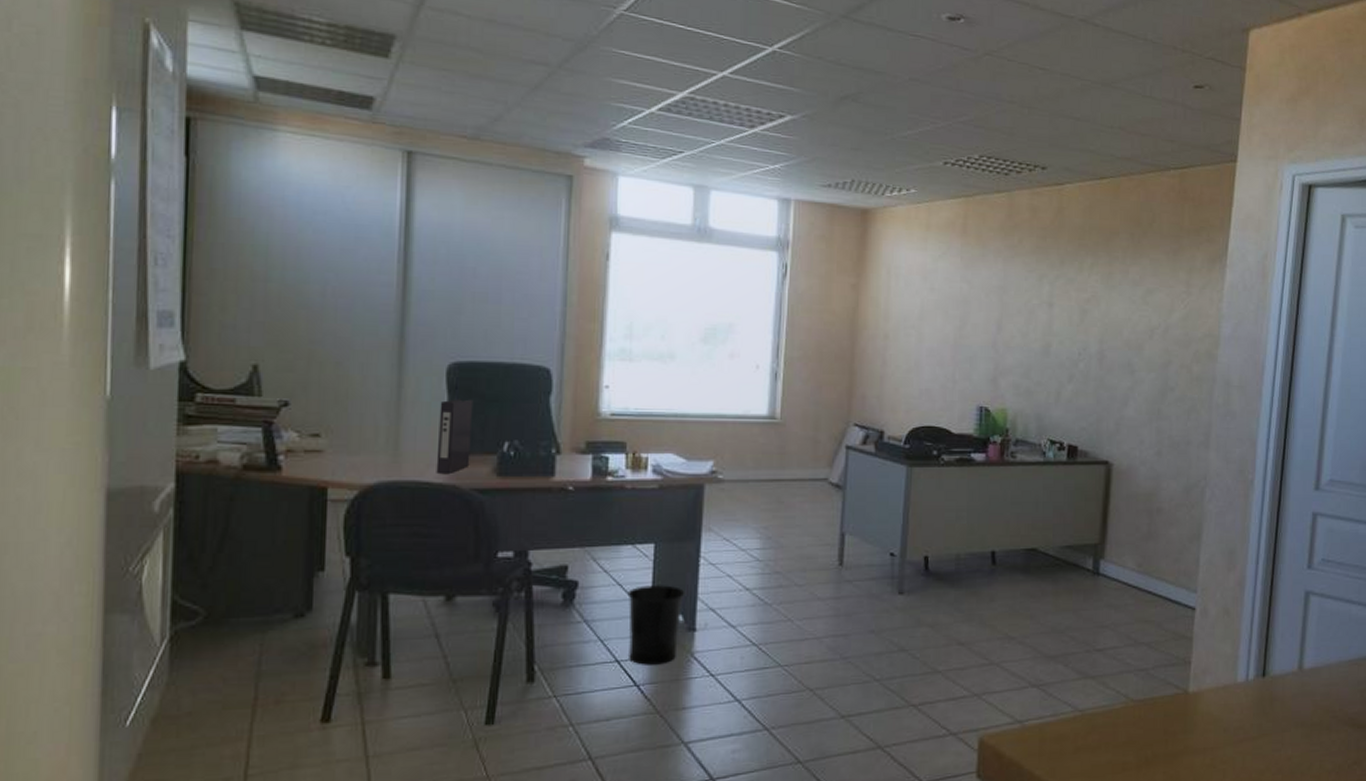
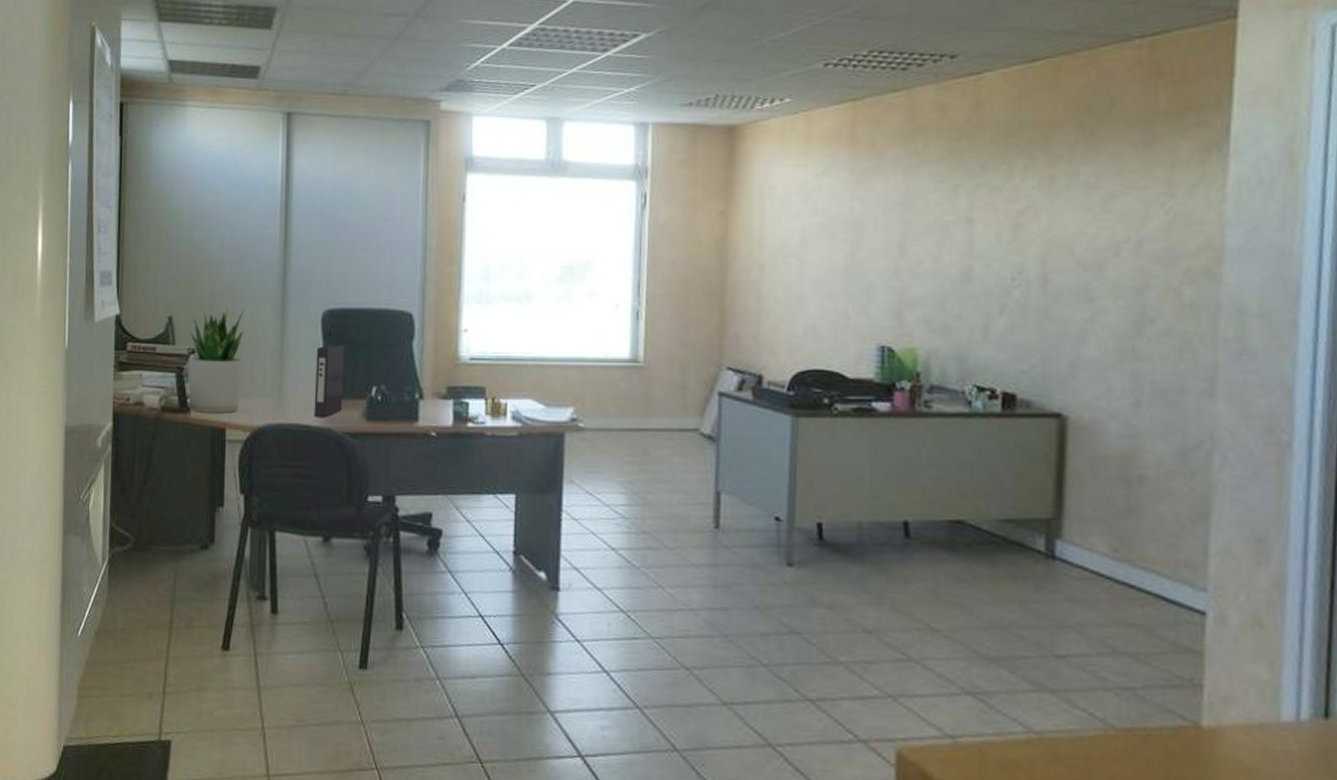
planter: none [278,358,352,471] -> present [188,309,244,413]
waste bin: present [627,584,685,665] -> none [490,537,548,624]

